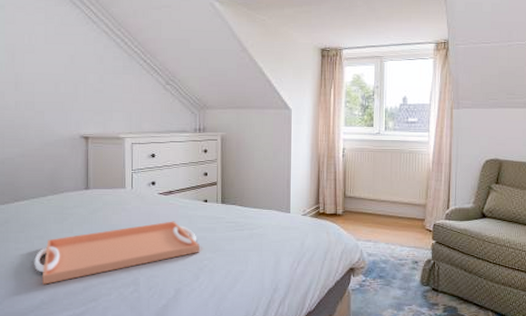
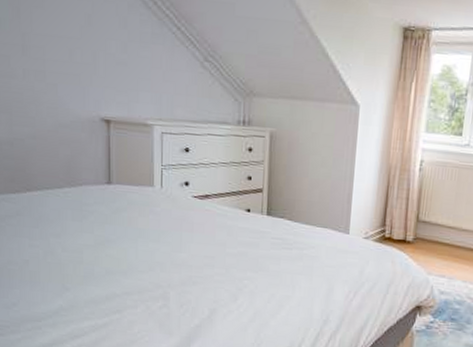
serving tray: present [34,221,200,285] -> none [51,230,239,289]

